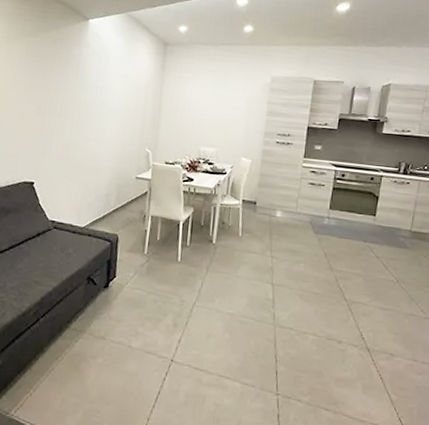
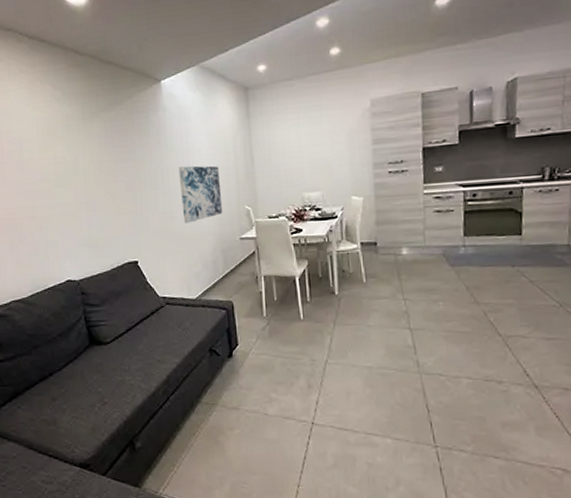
wall art: none [86,101,128,155] -> present [178,165,223,223]

